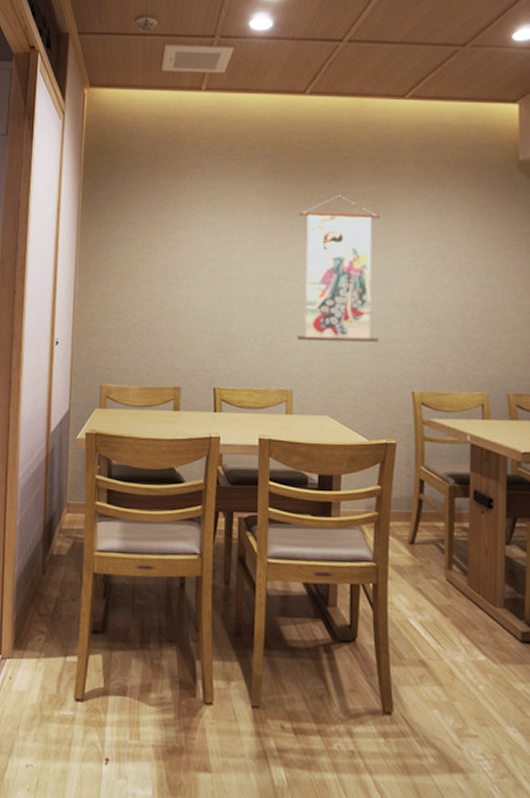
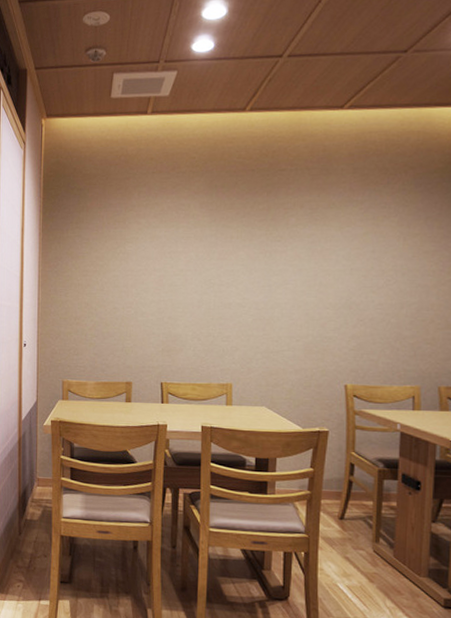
wall scroll: present [297,196,380,342] -> none [237,206,316,341]

